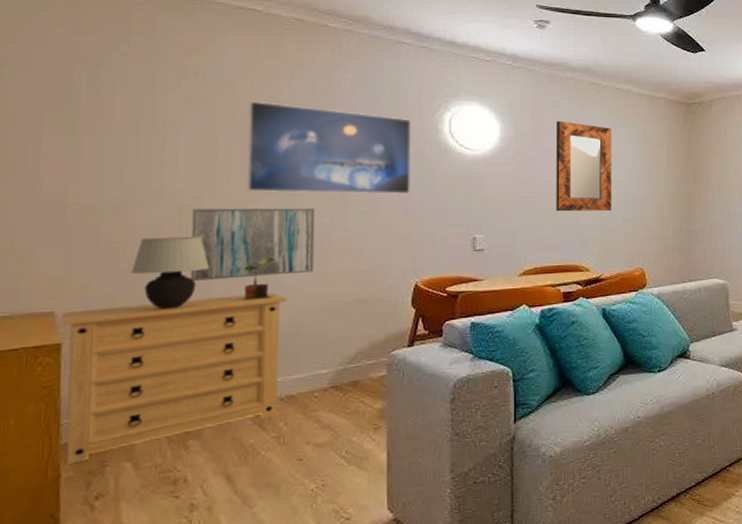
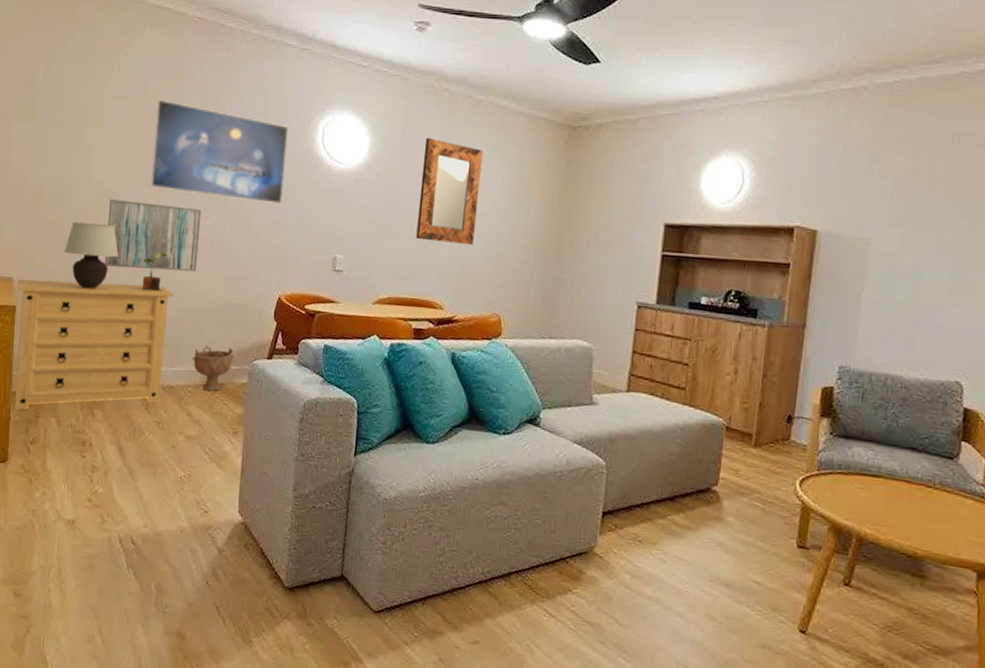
decorative bowl: none [316,342,368,393] -> present [192,345,234,391]

